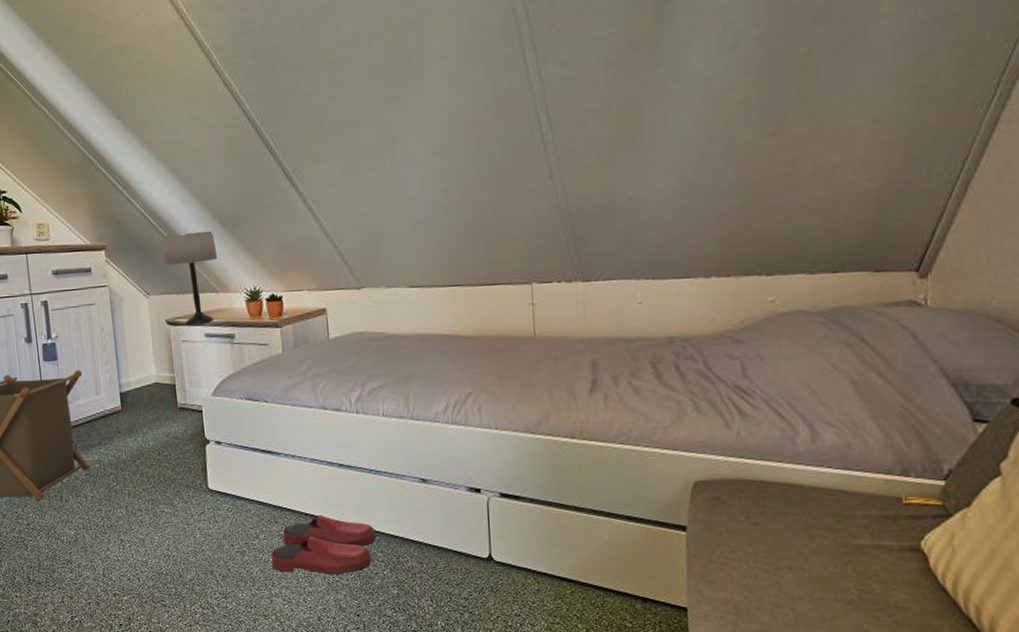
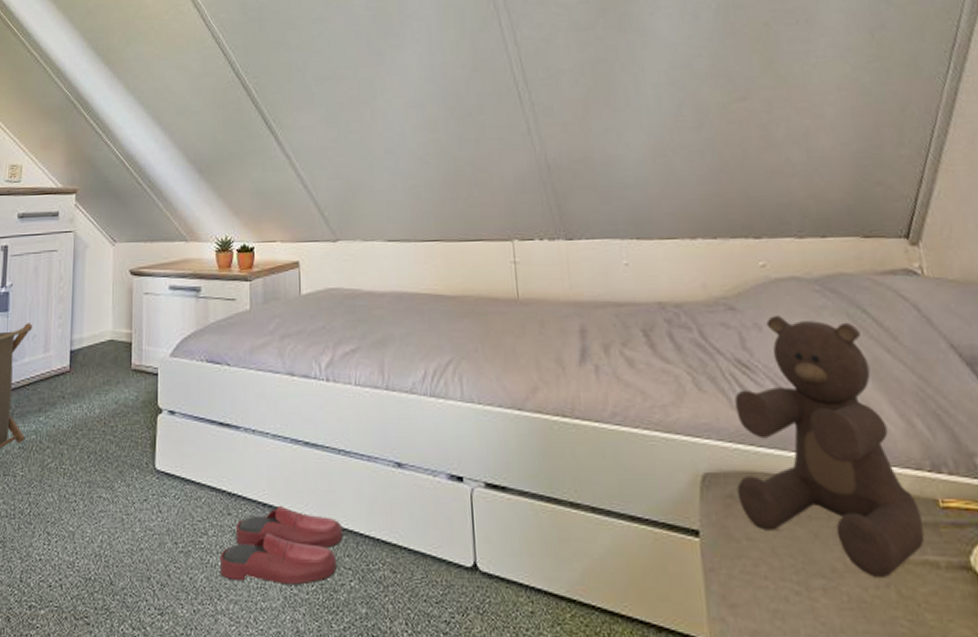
table lamp: present [162,230,218,325] -> none [136,176,191,276]
teddy bear: none [724,346,884,558] -> present [734,315,925,577]

